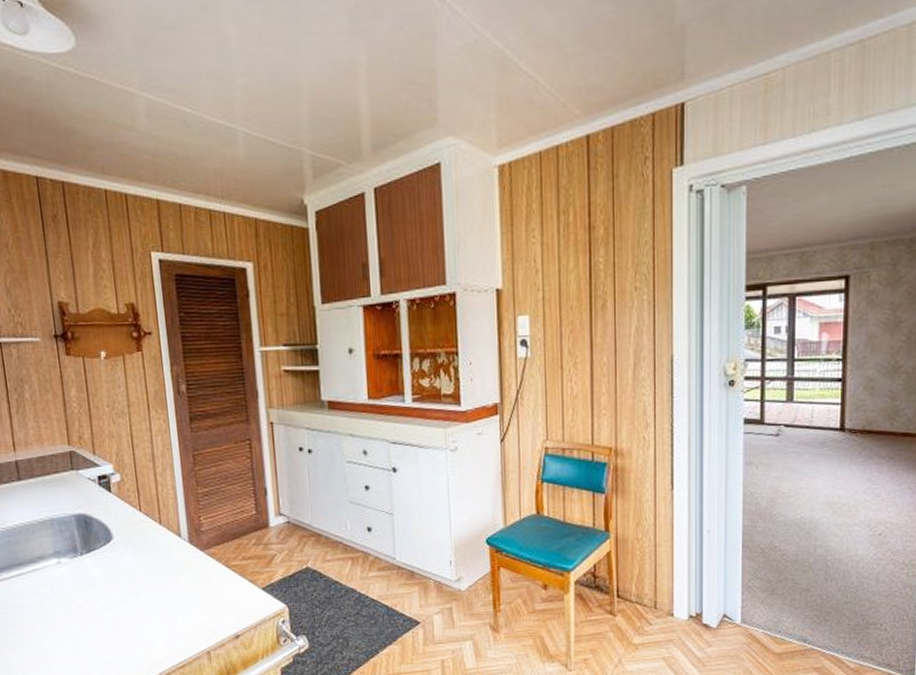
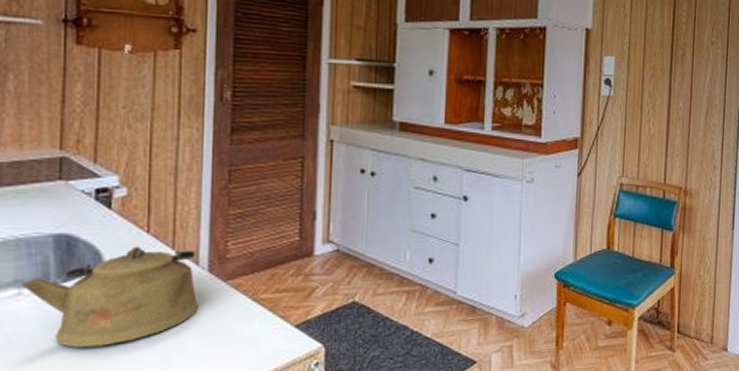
kettle: none [58,522,186,605] -> present [20,246,199,348]

